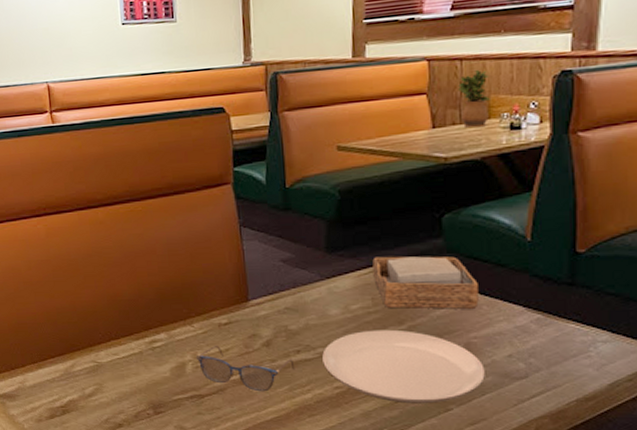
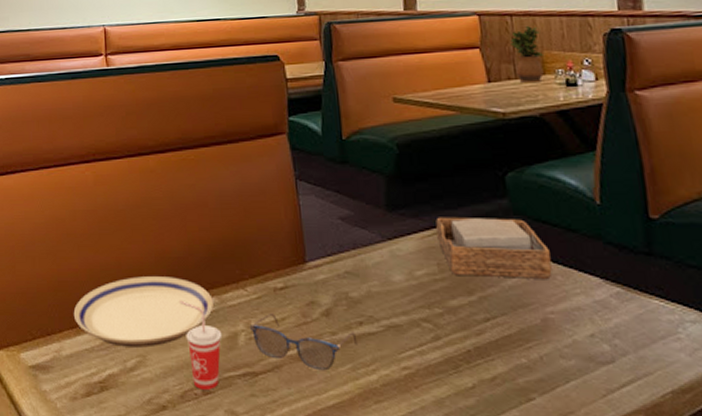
plate: none [34,317,163,377] -> present [73,276,213,348]
beverage cup: none [131,336,172,410] -> present [179,300,223,390]
plate: present [322,329,485,404] -> none [387,300,567,391]

